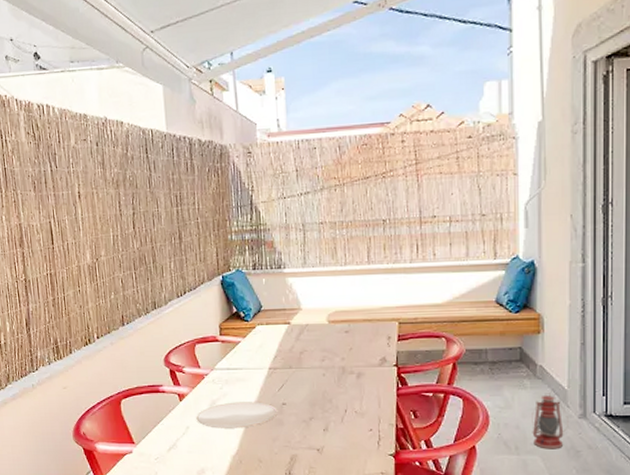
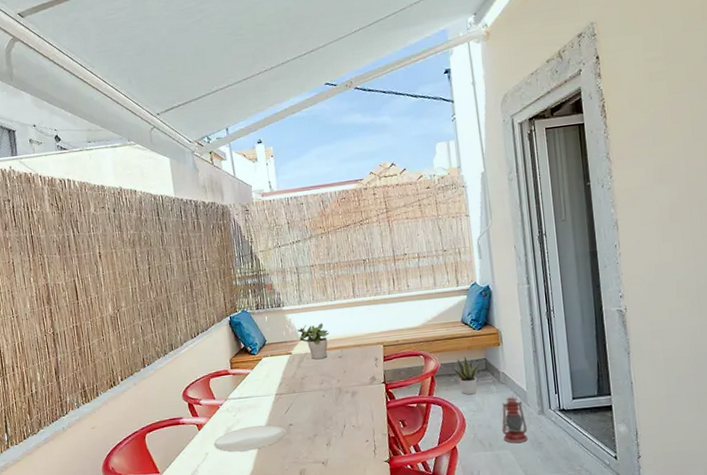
potted plant: none [299,291,336,333] -> present [297,323,329,360]
potted plant: none [480,342,513,388] -> present [453,355,480,395]

